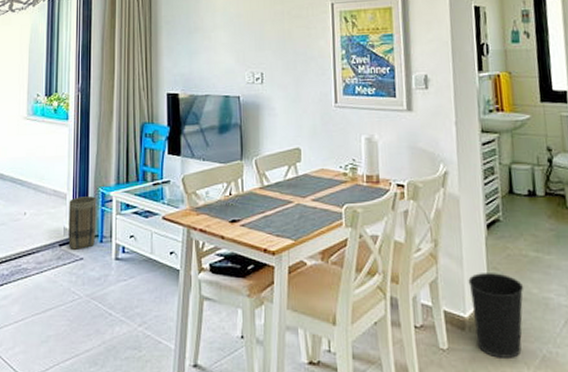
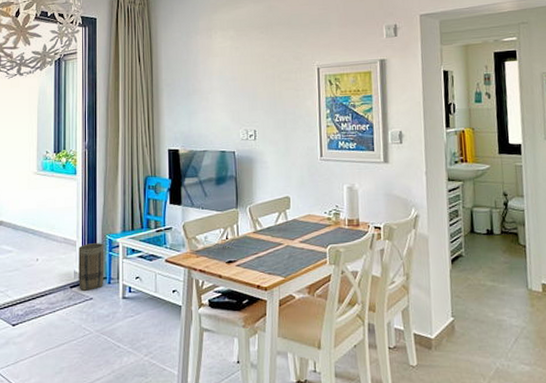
wastebasket: present [468,273,524,358] -> none [435,300,482,372]

